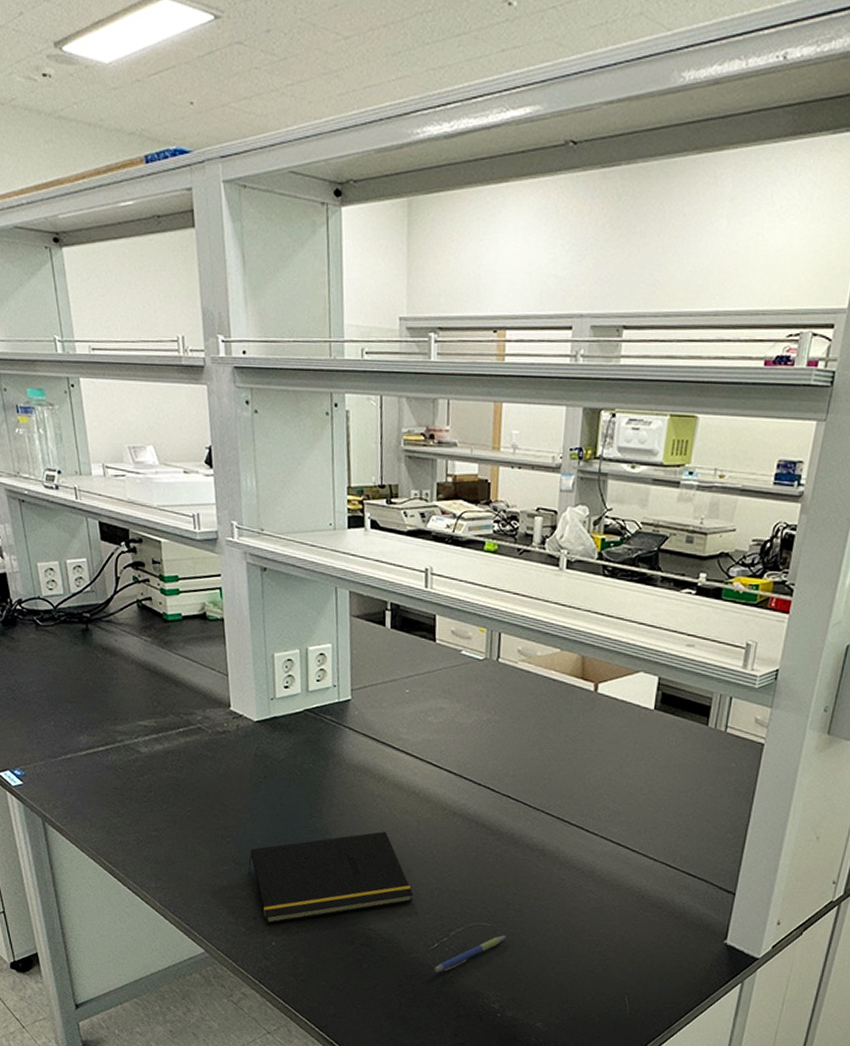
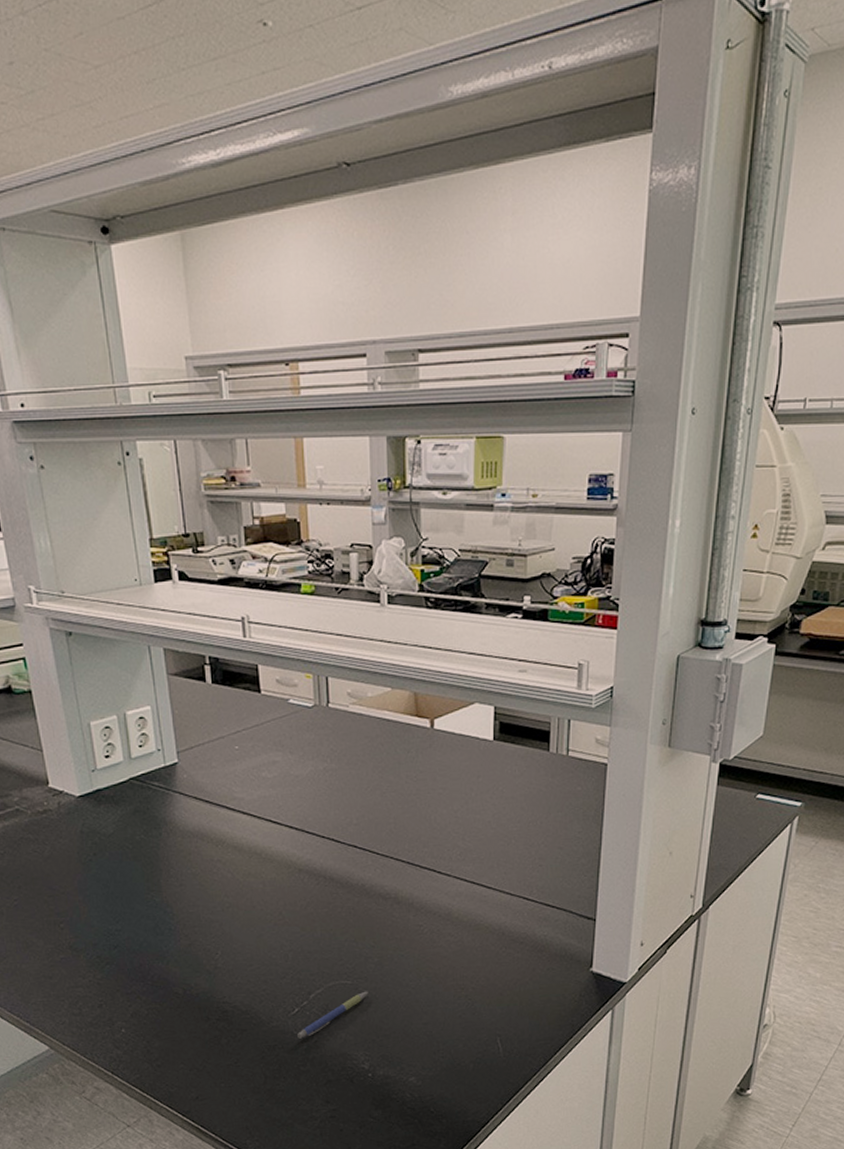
notepad: present [248,831,414,924] -> none [87,897,267,1011]

